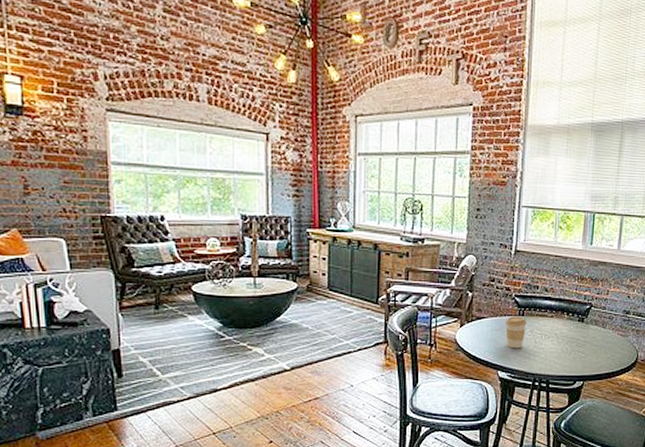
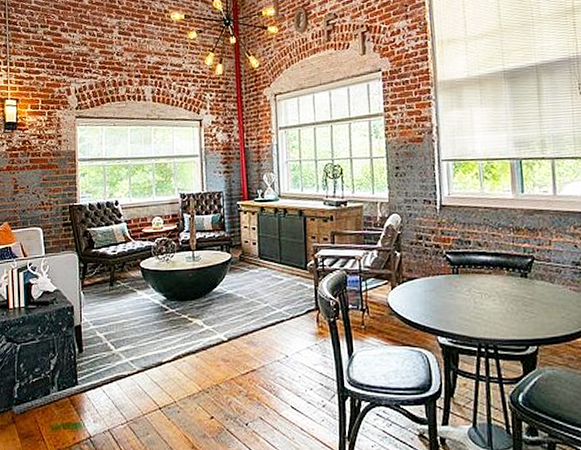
coffee cup: present [505,316,527,349] -> none [439,274,463,311]

